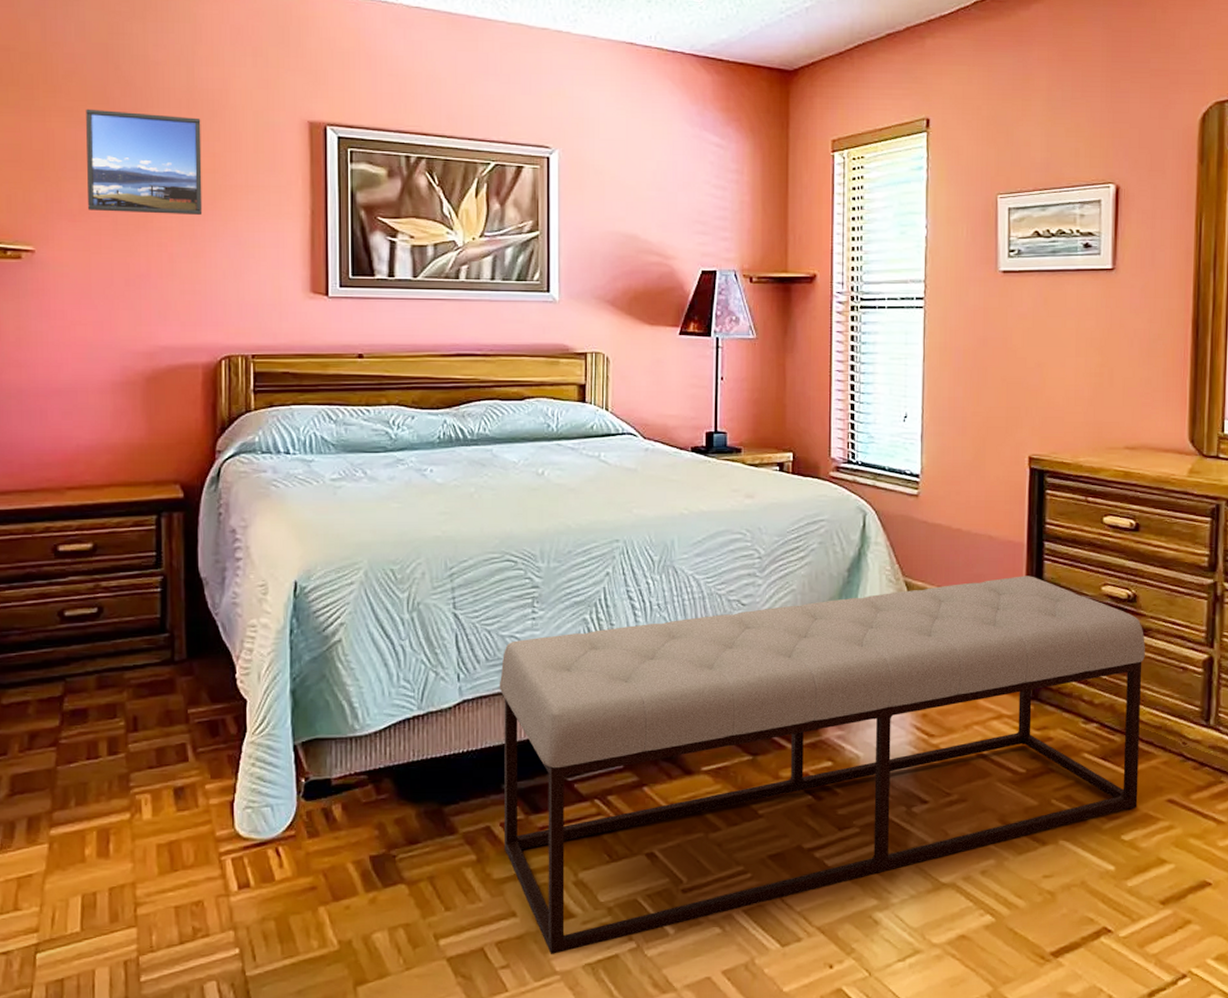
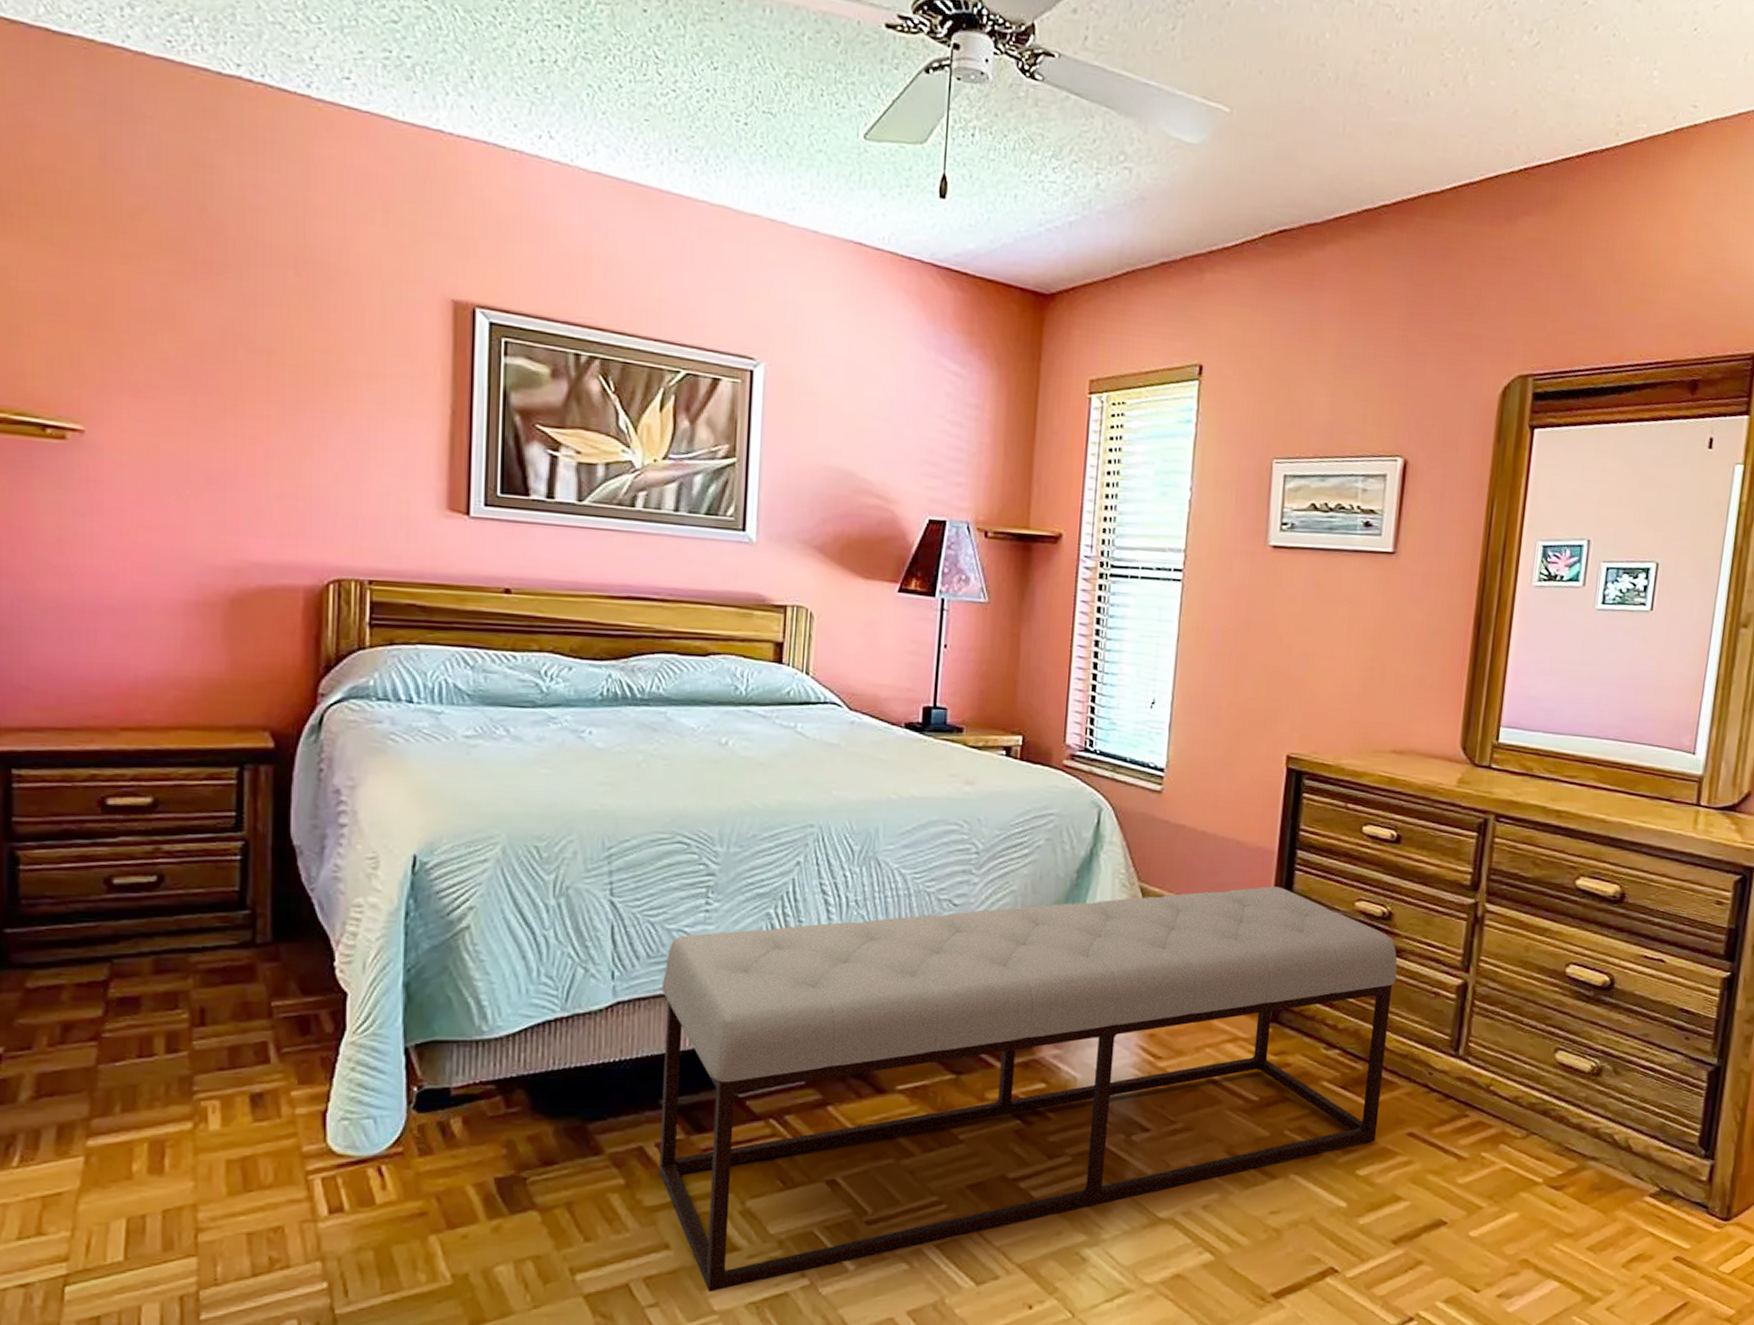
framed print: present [86,108,203,215] -> none [158,257,312,403]

